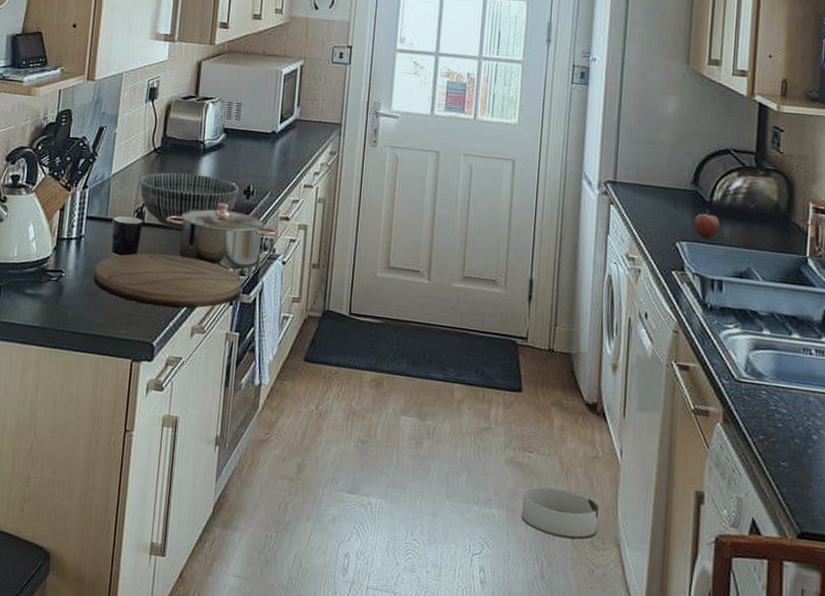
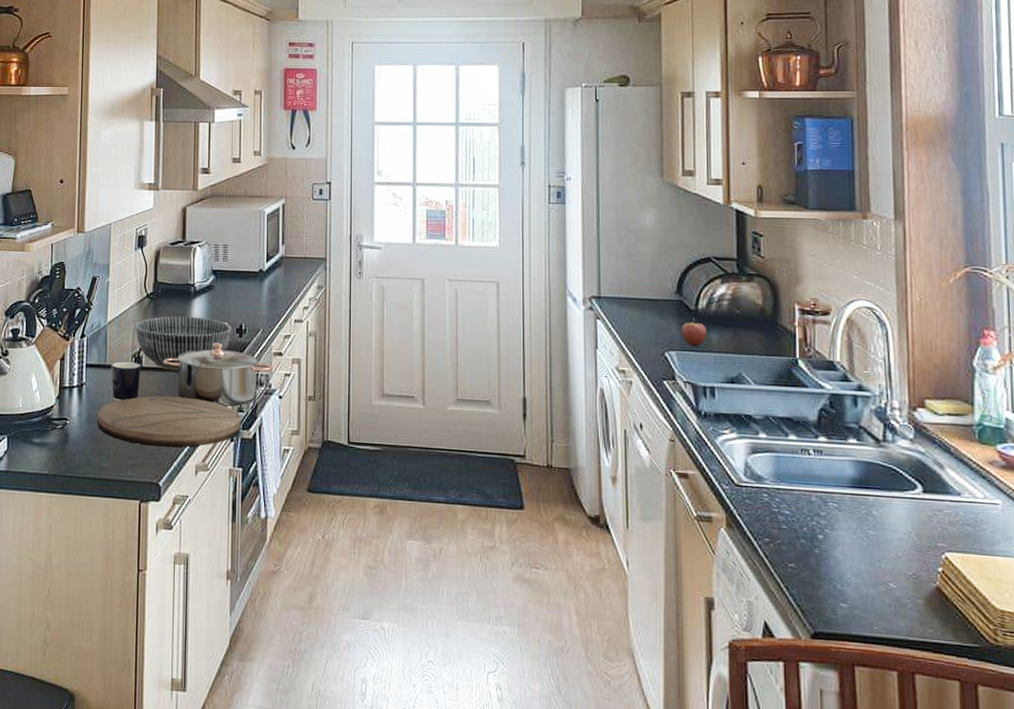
pet bowl: present [521,486,600,539] -> none [533,601,611,652]

